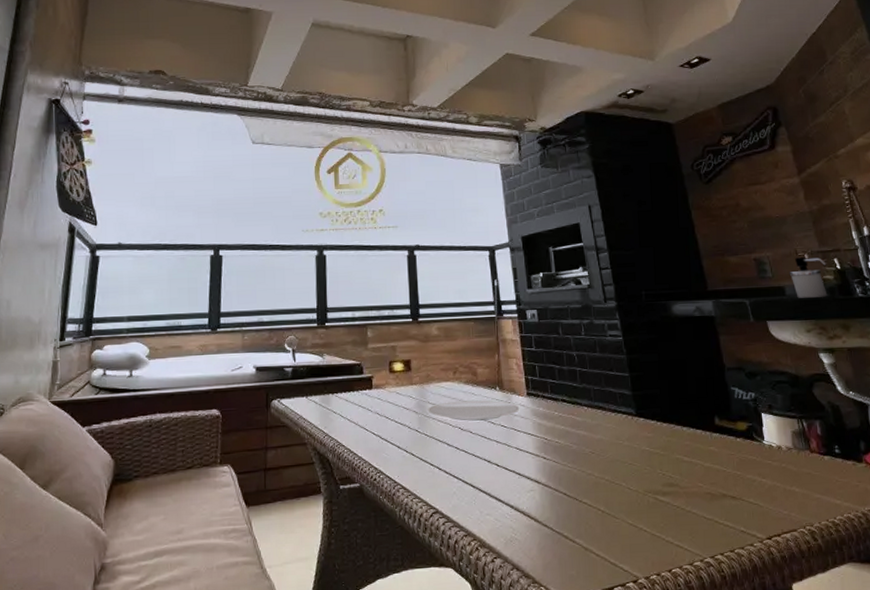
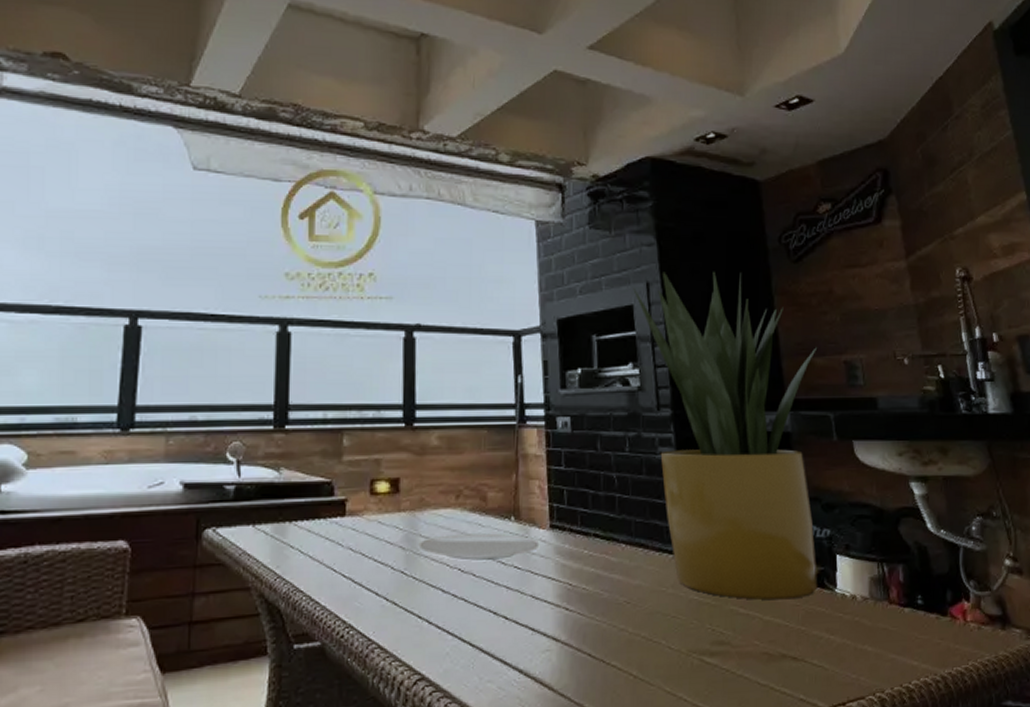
planter: none [578,194,748,450] -> present [633,272,818,600]
soap dispenser: present [789,257,828,298] -> none [884,362,929,413]

